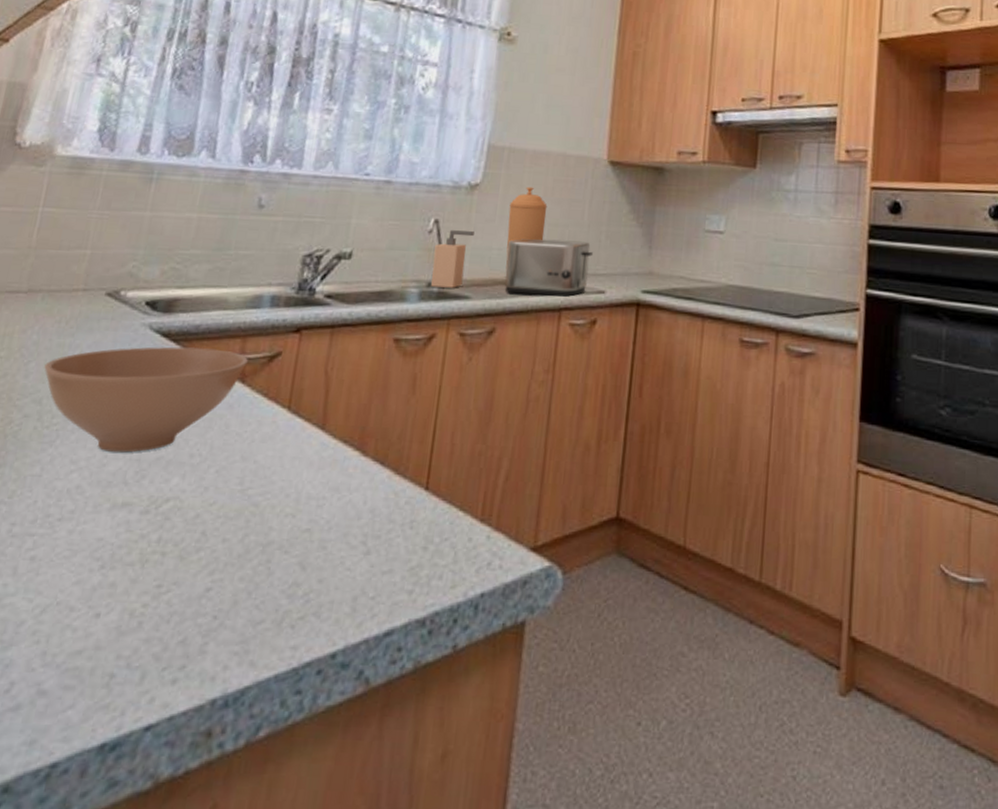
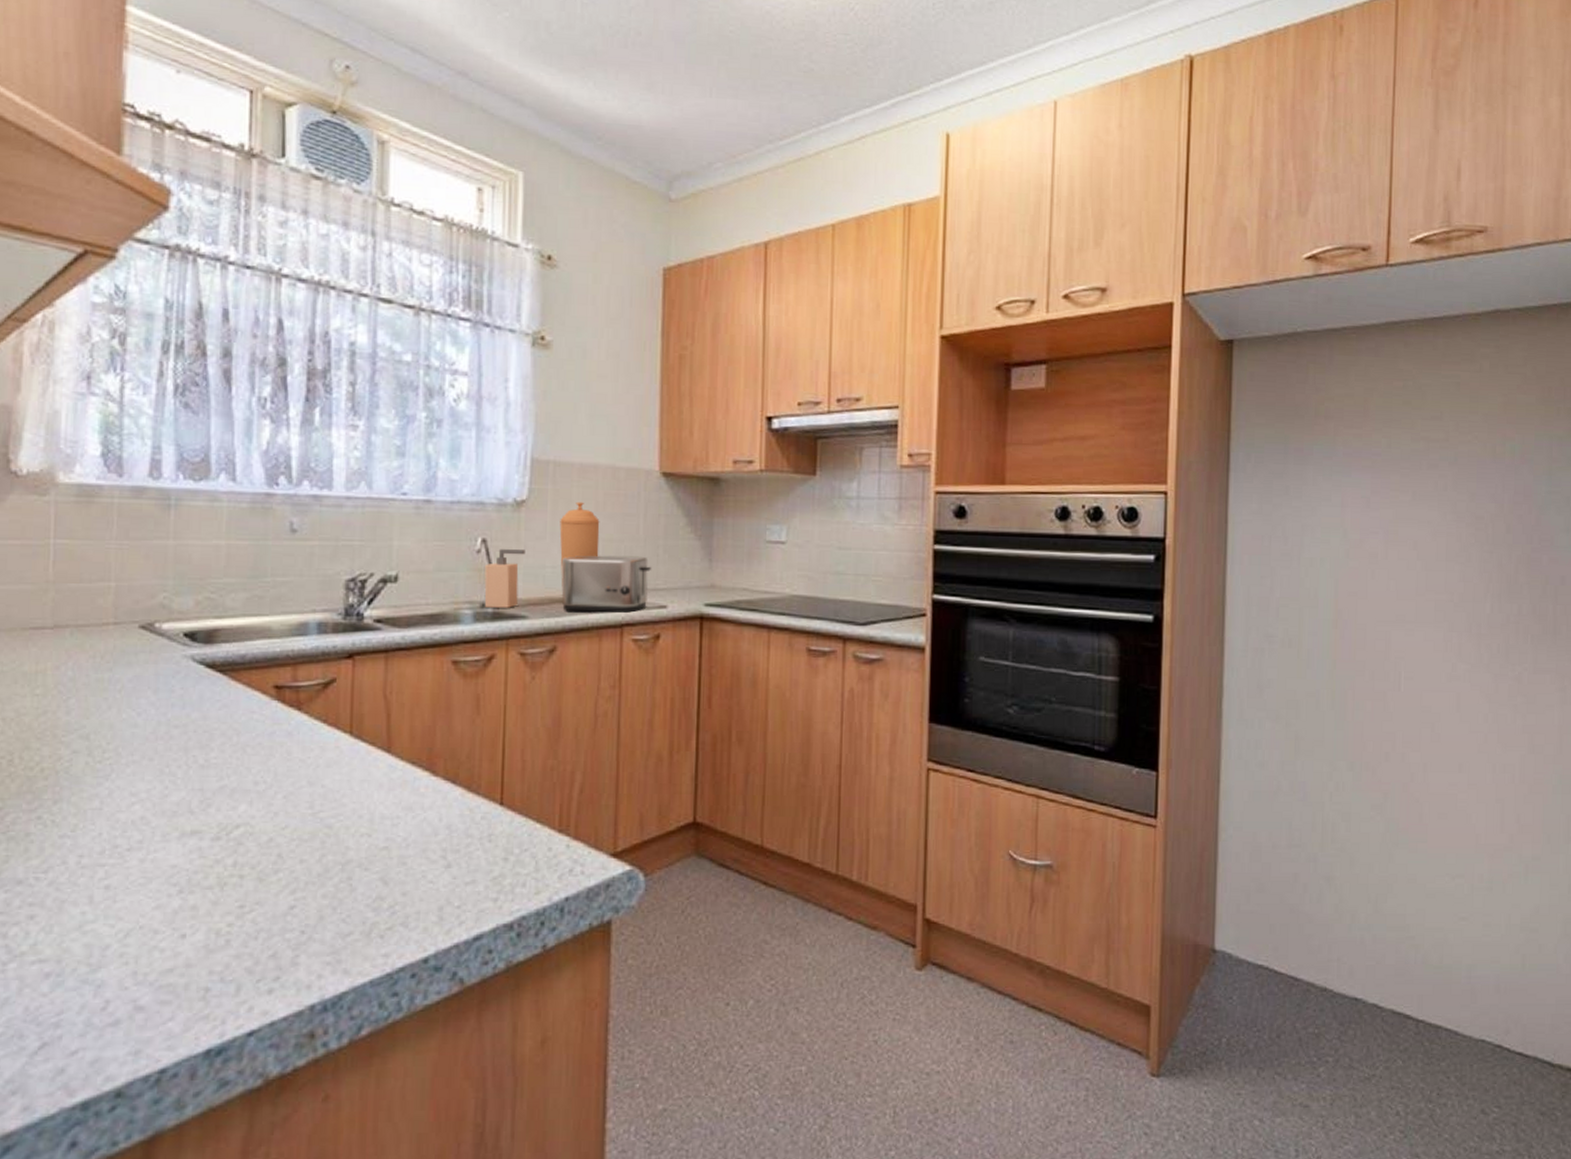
bowl: present [44,346,248,453] -> none [86,677,301,783]

